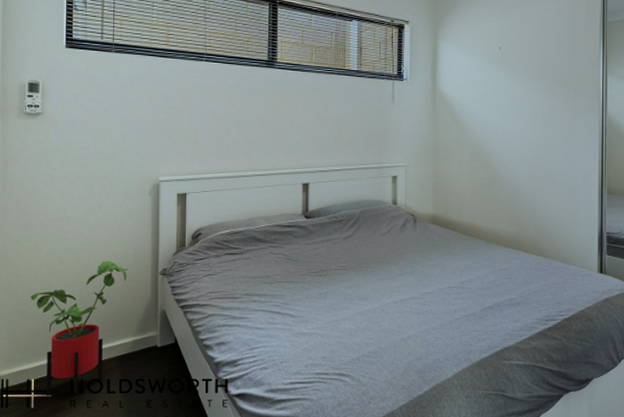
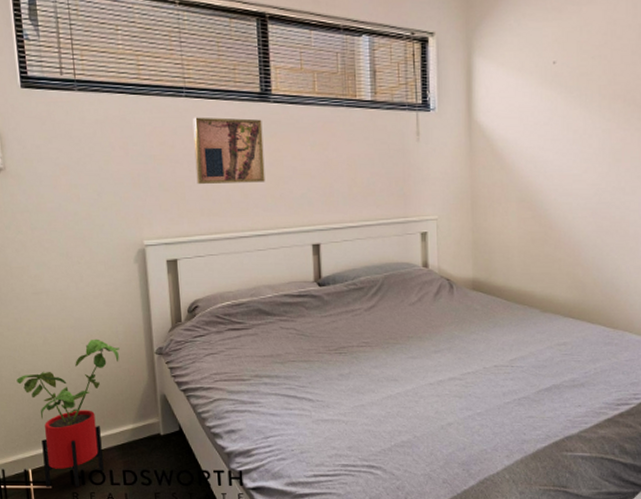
wall art: none [209,77,268,132] -> present [192,117,266,184]

